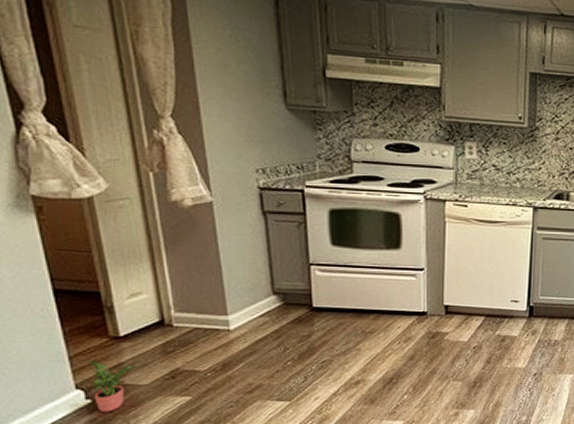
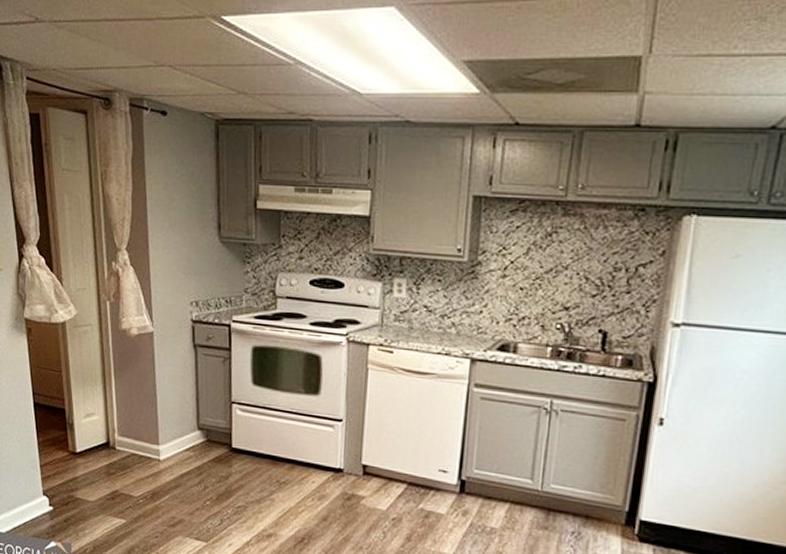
potted plant: present [90,358,136,412] -> none [54,469,86,521]

